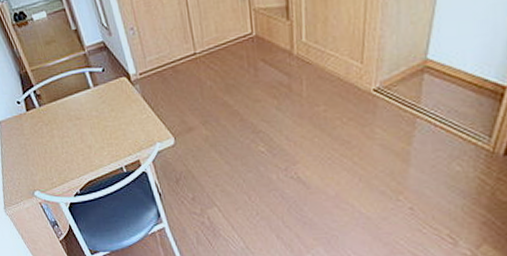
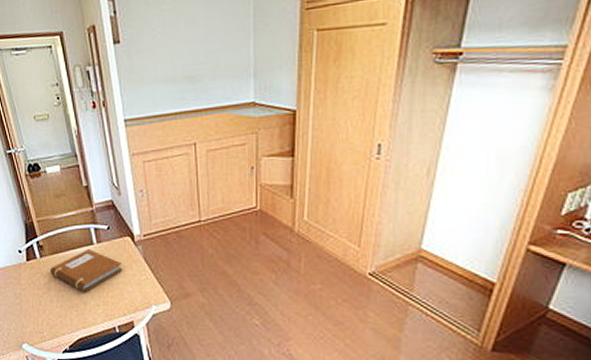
notebook: none [50,92,123,136] -> present [49,248,123,292]

